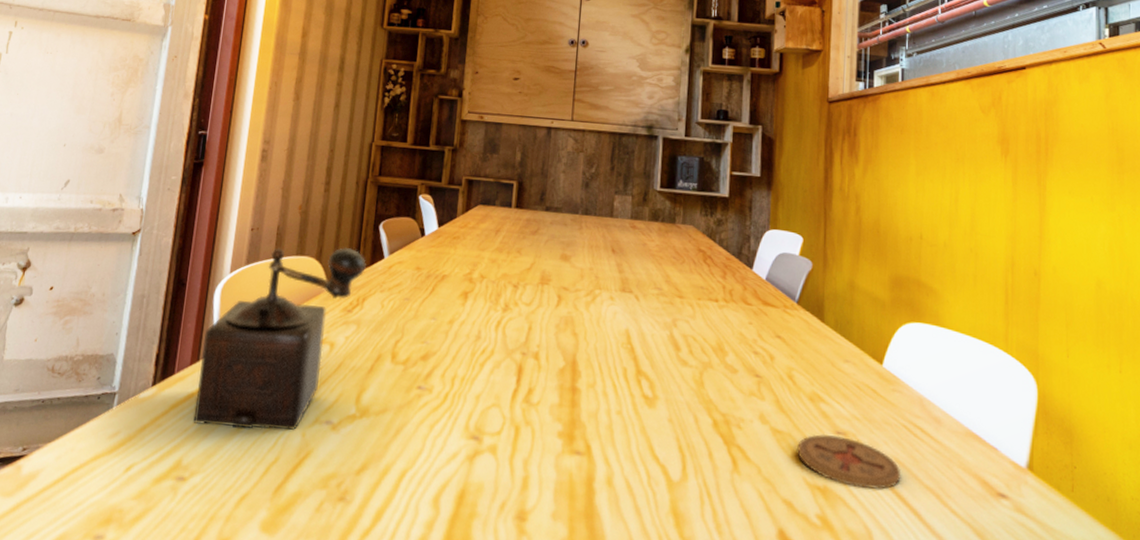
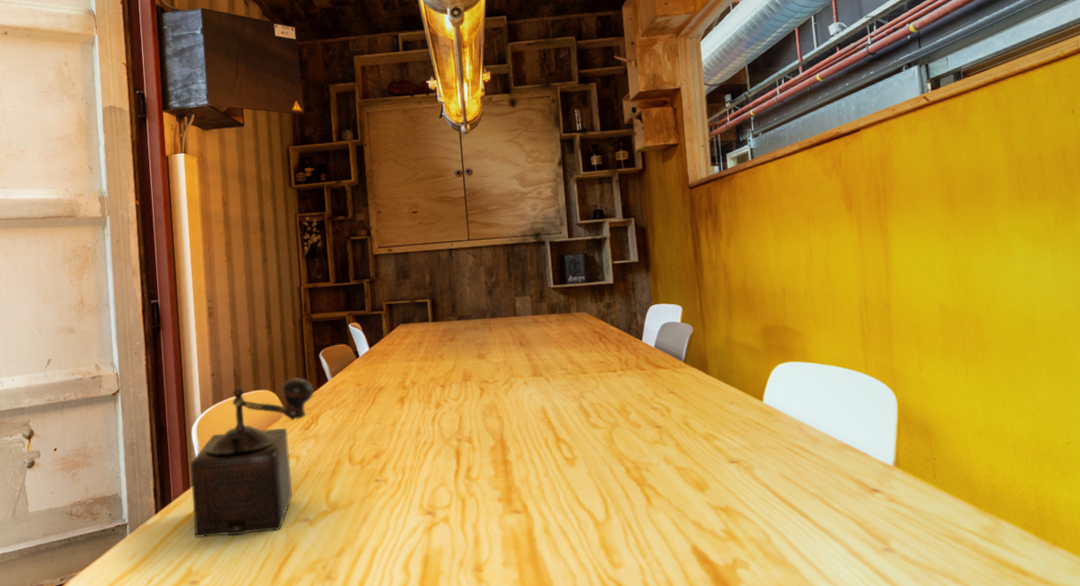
coaster: present [797,433,901,489] -> none [699,464,789,503]

